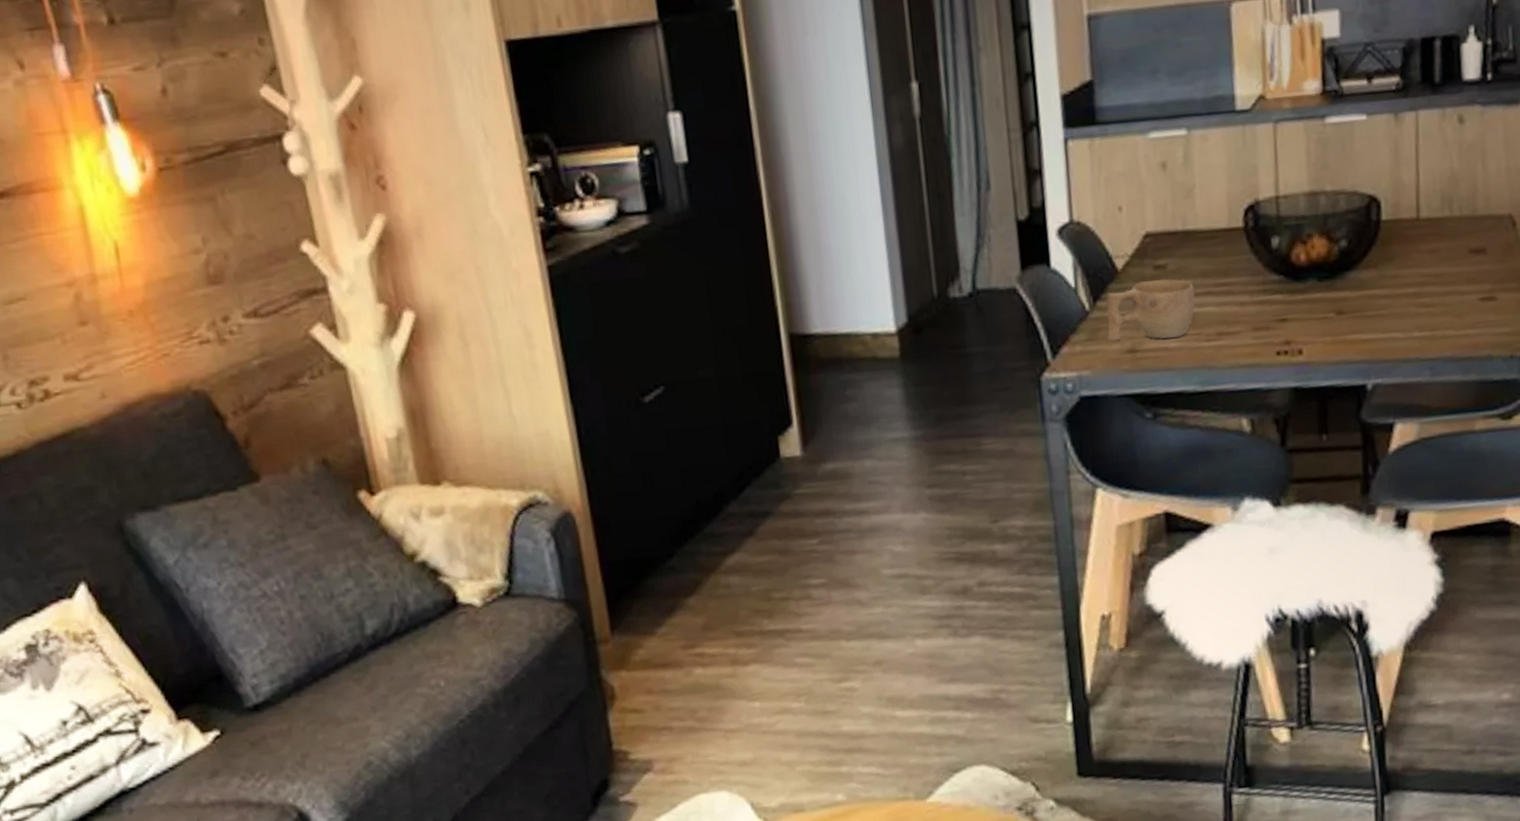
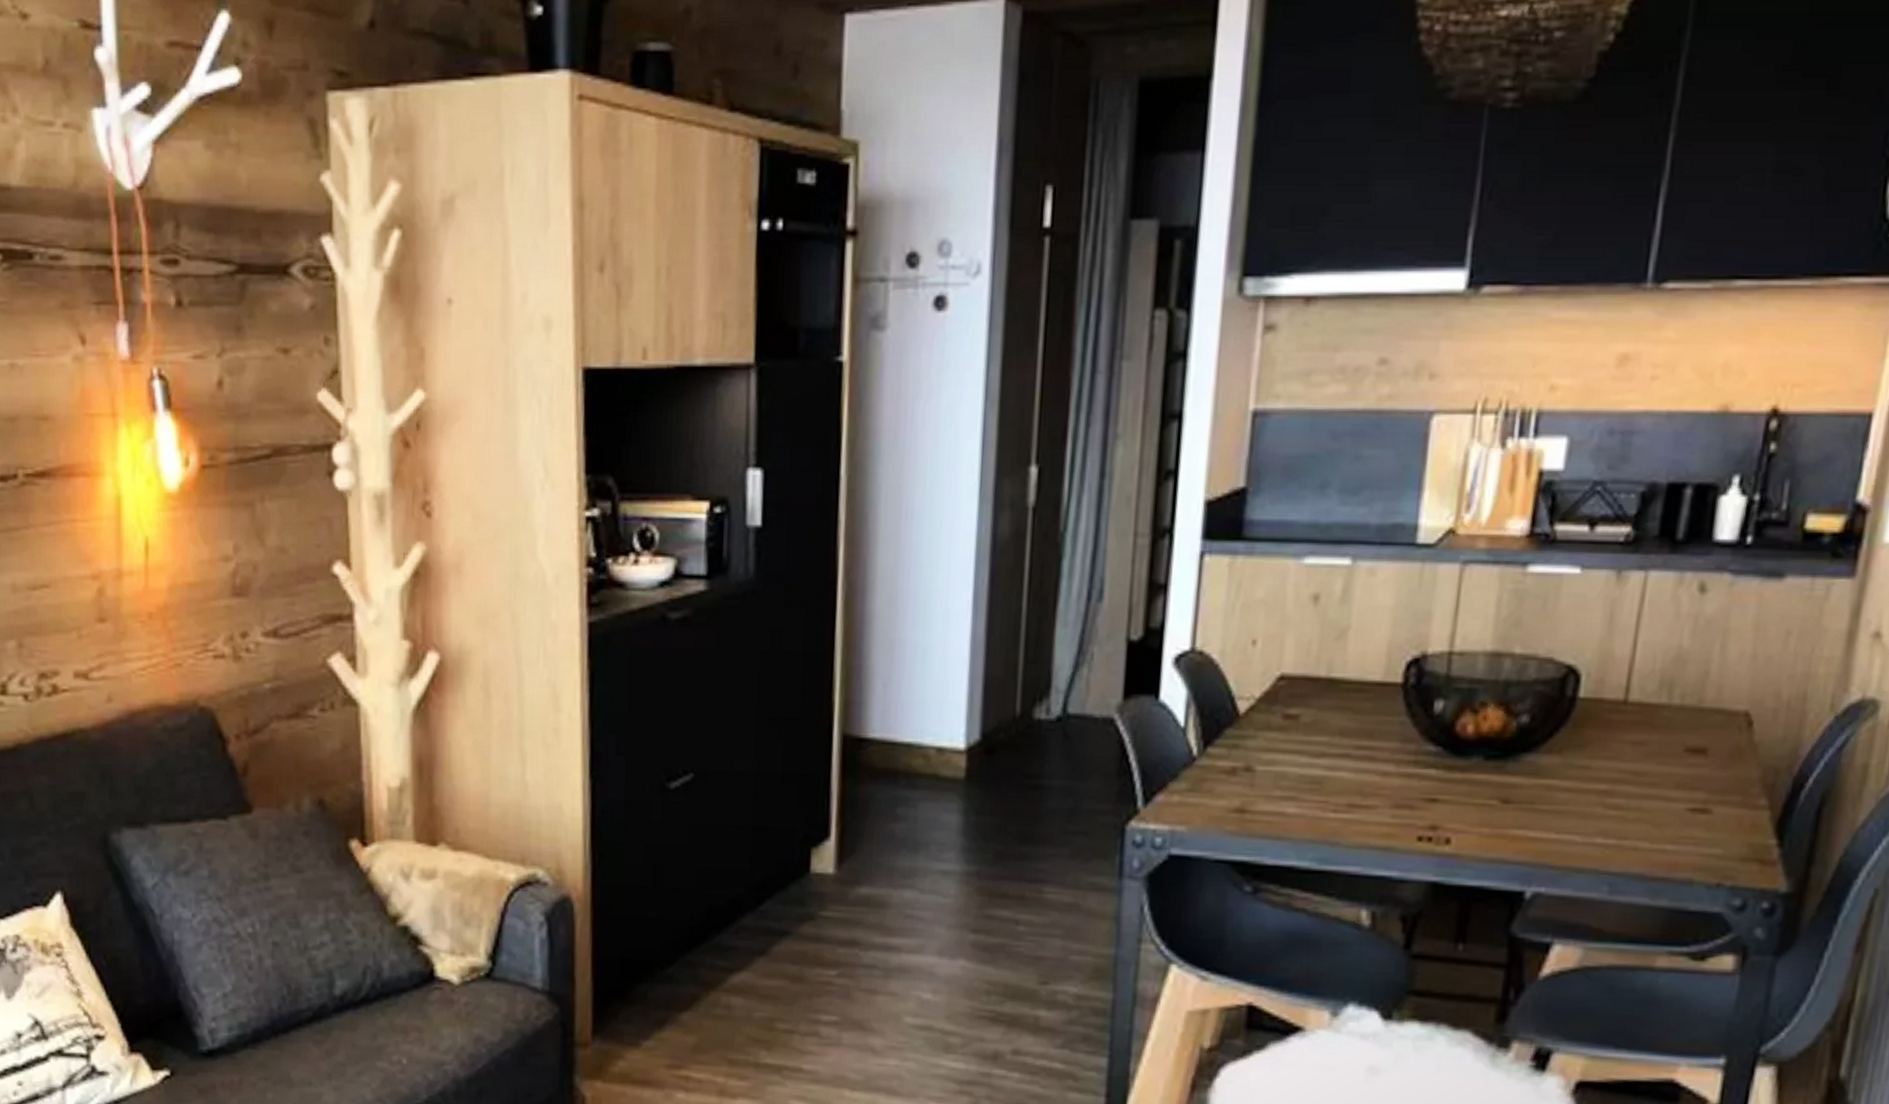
cup: present [1105,279,1196,341] -> none [1214,731,1329,802]

